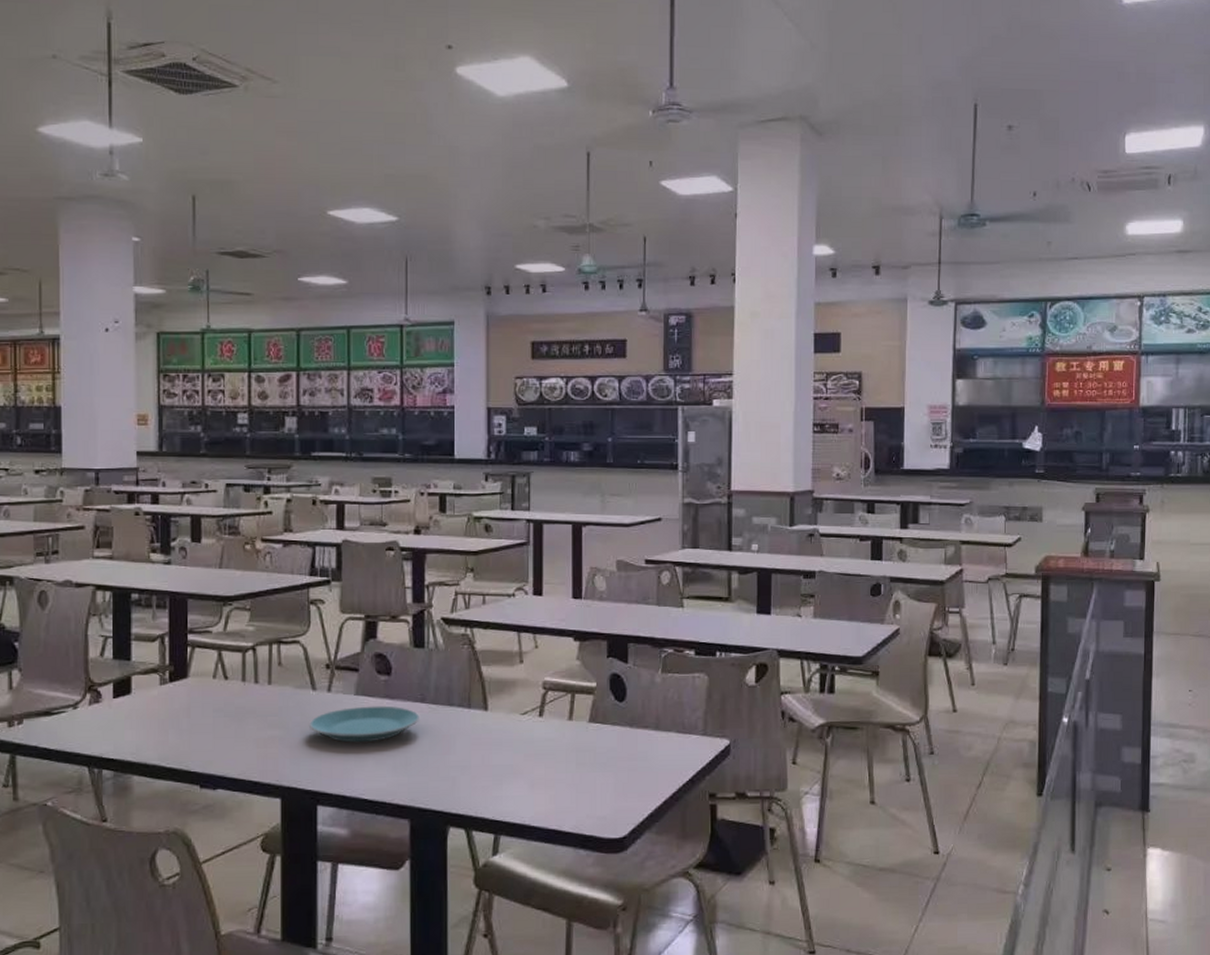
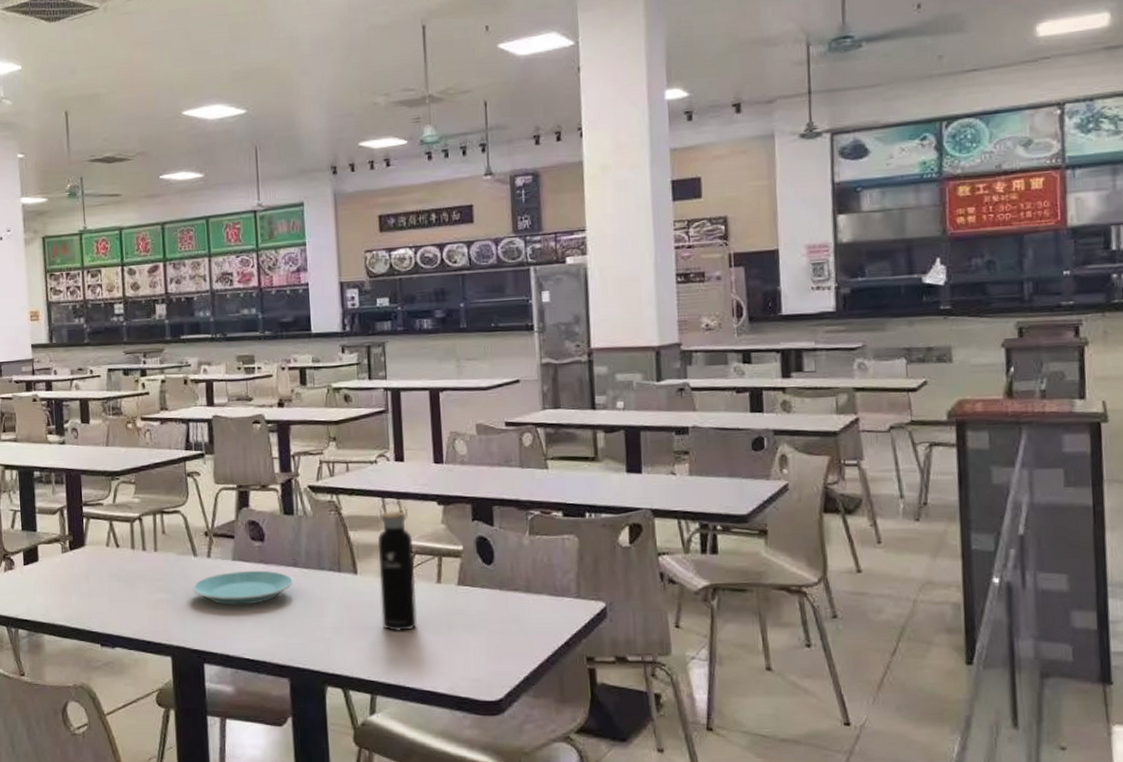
water bottle: none [510,637,547,769] -> present [377,502,417,631]

